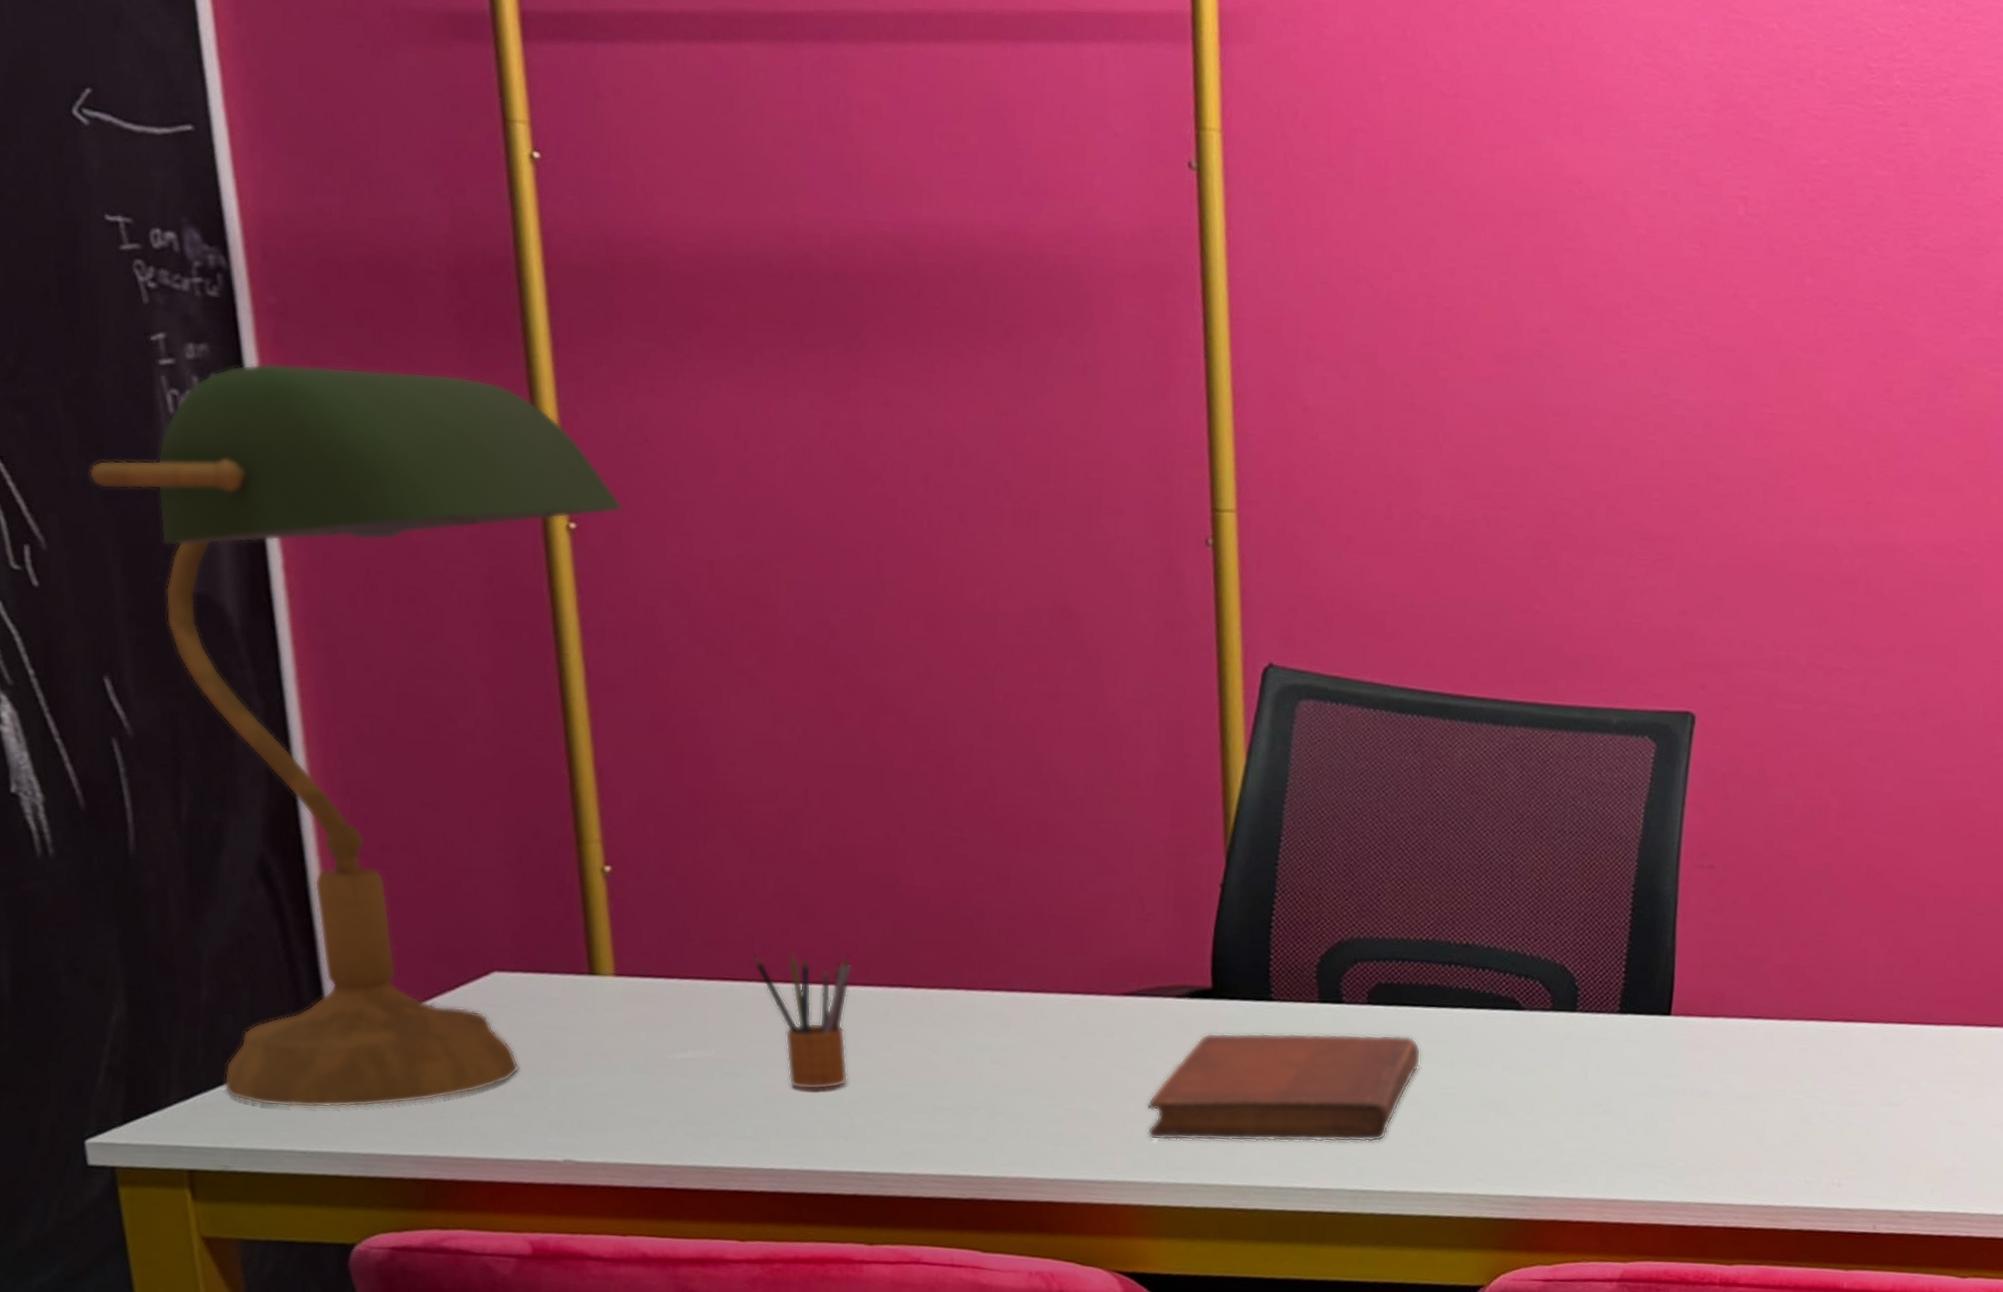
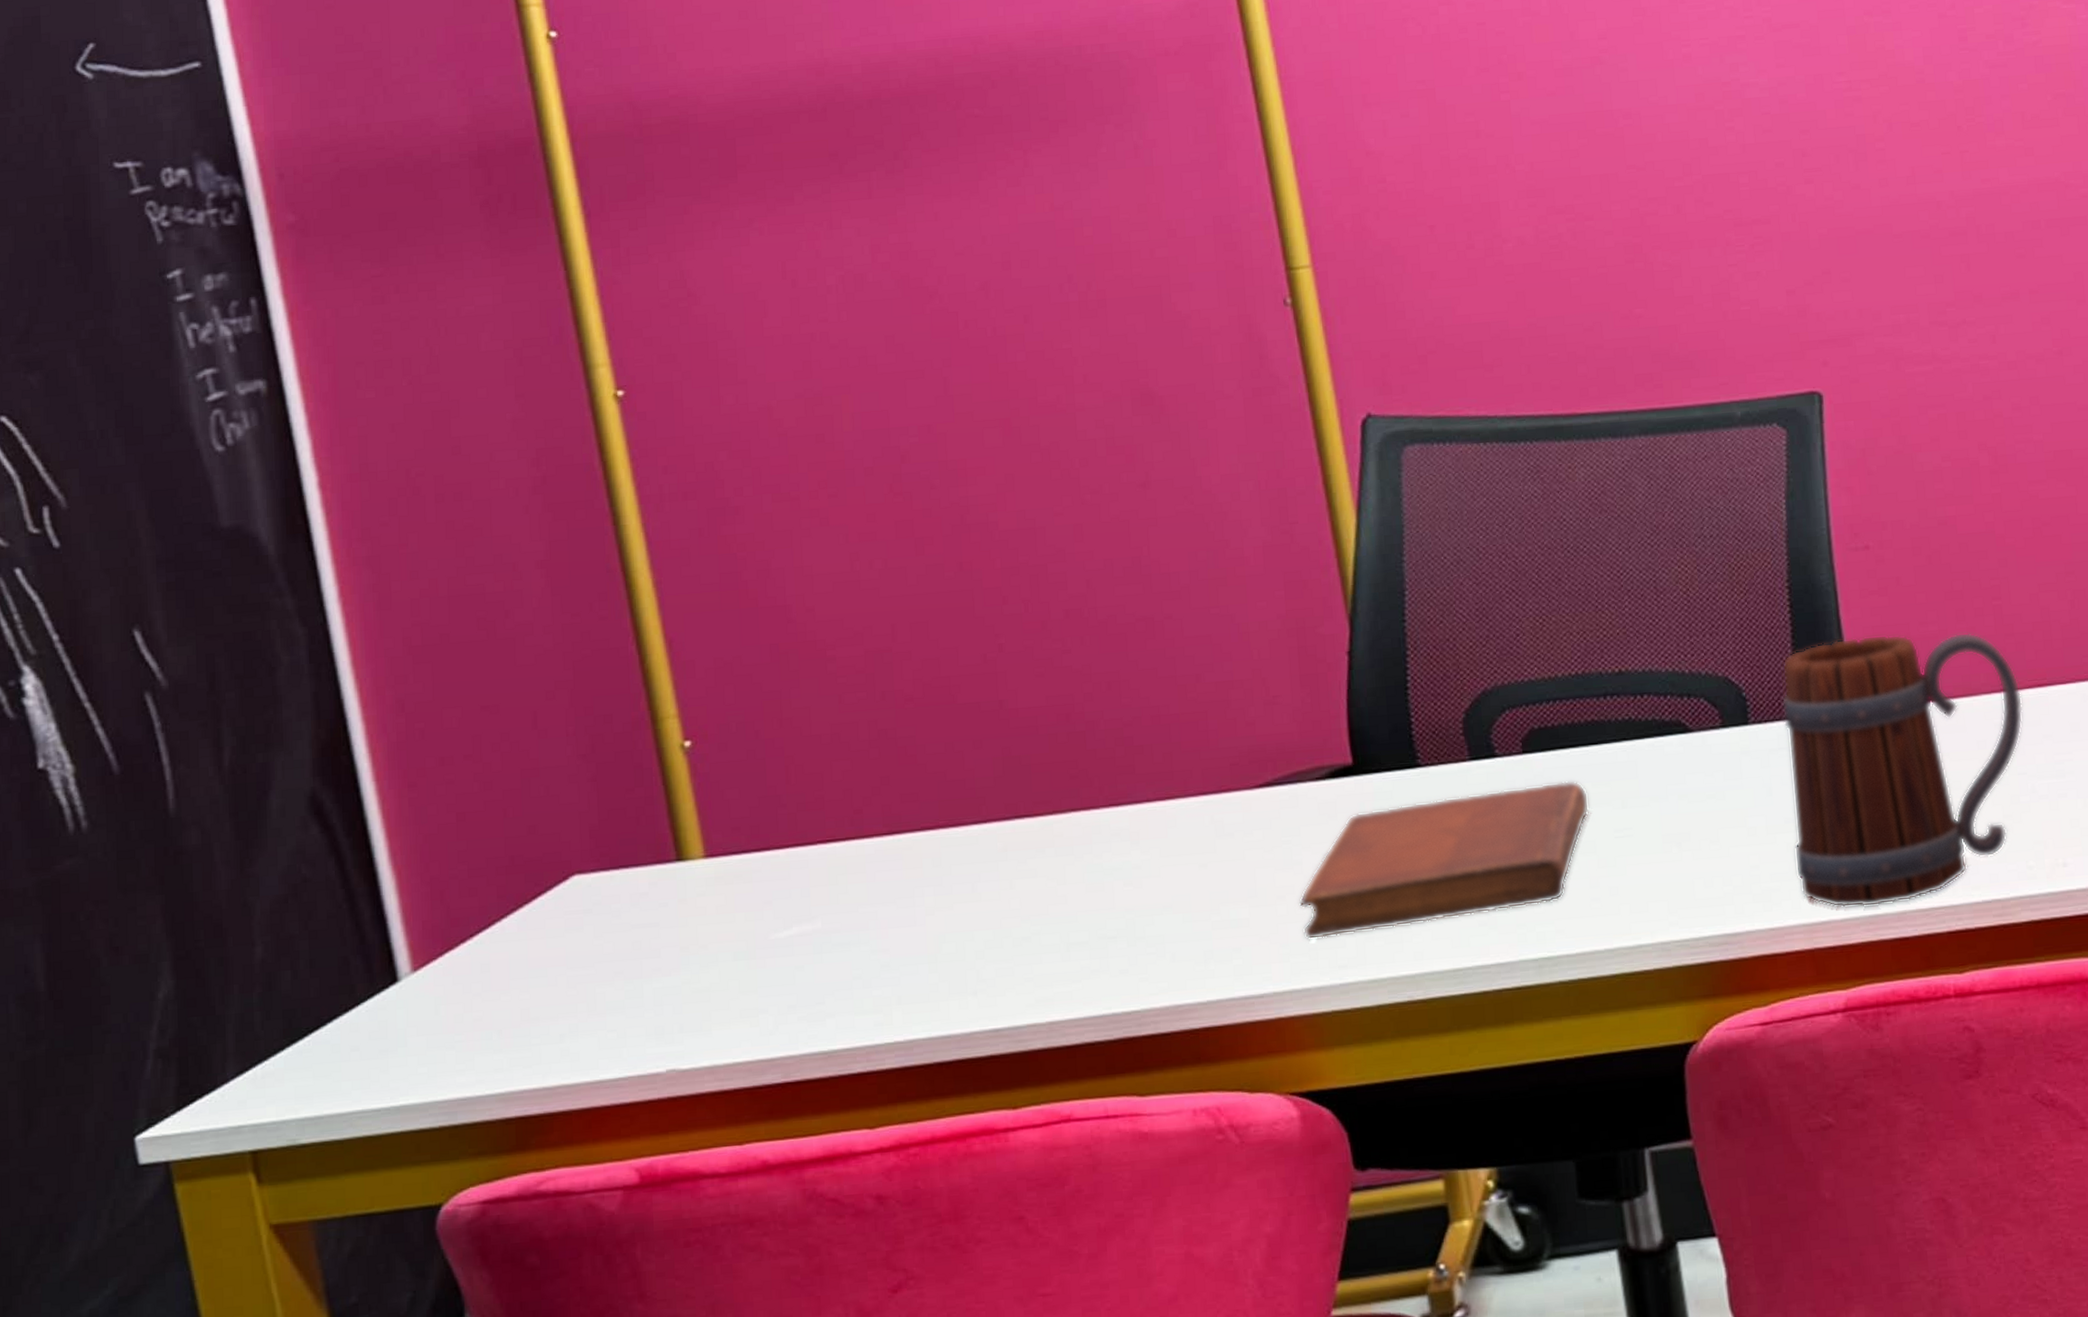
desk lamp: present [89,363,624,1108] -> none [108,262,672,1065]
pencil box: present [752,953,853,1090] -> none [852,794,970,949]
mug: none [1597,947,1829,1194] -> present [1782,632,2023,908]

